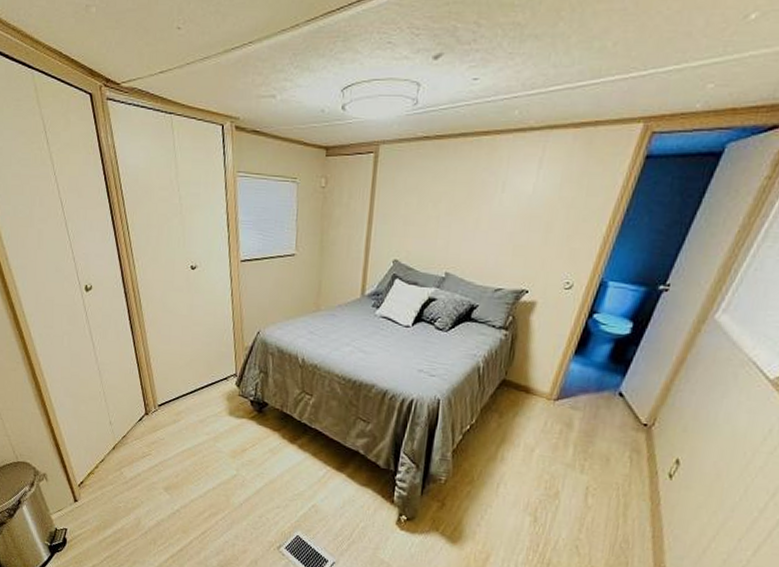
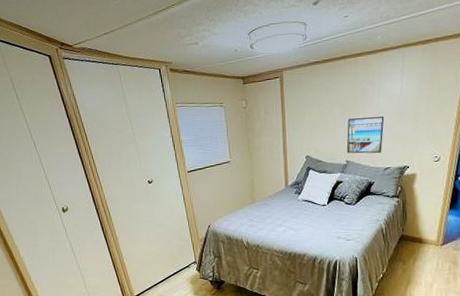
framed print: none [447,218,506,269] -> present [346,116,385,154]

